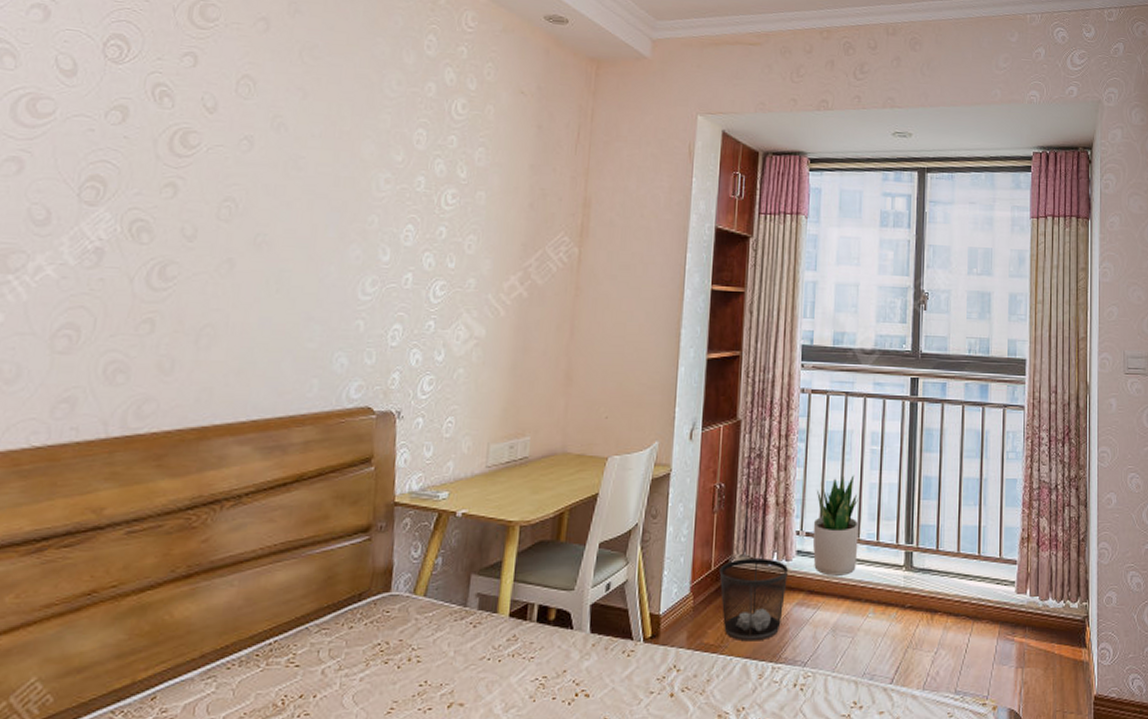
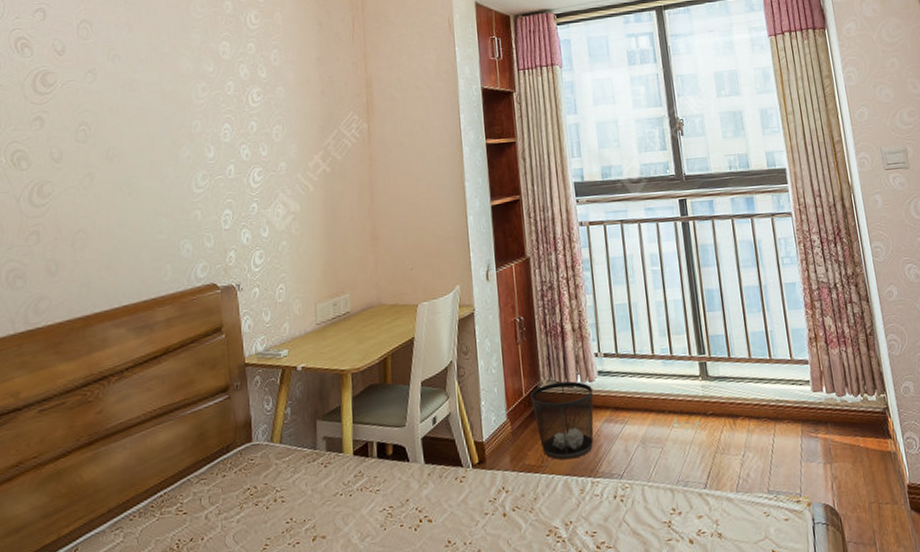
planter: present [813,475,860,576] -> none [608,296,655,392]

